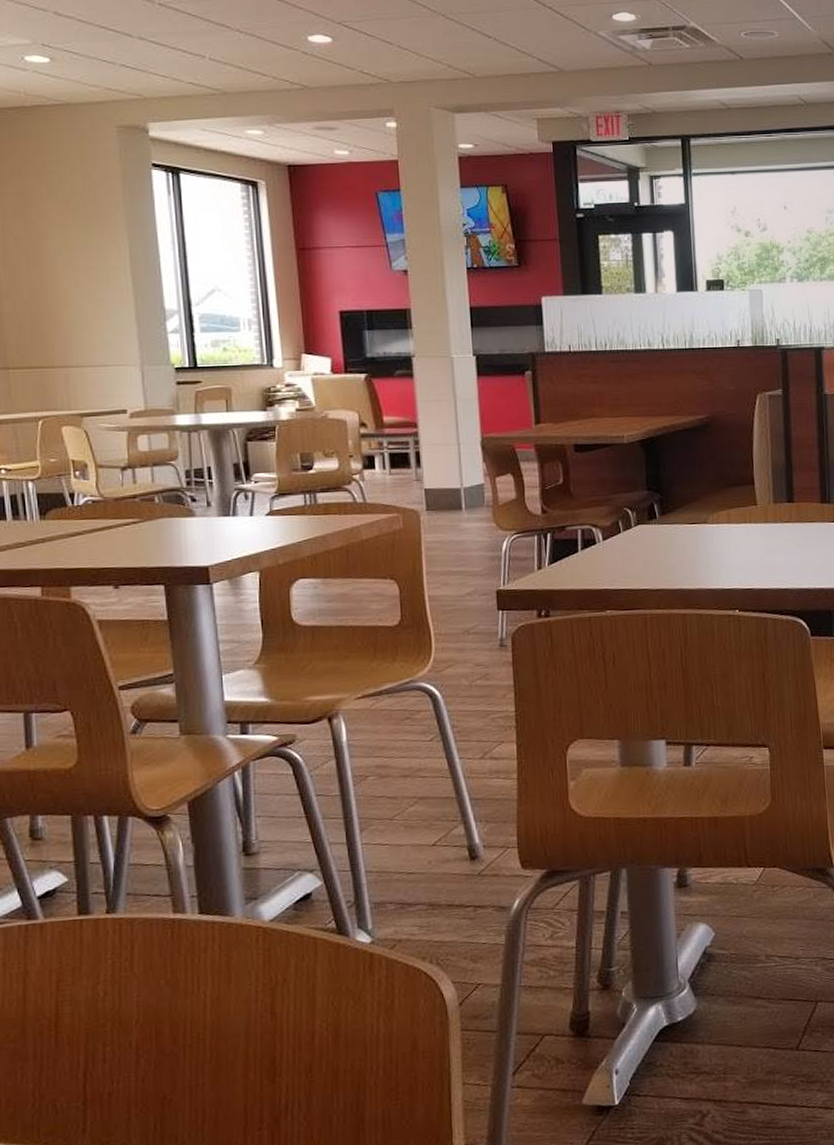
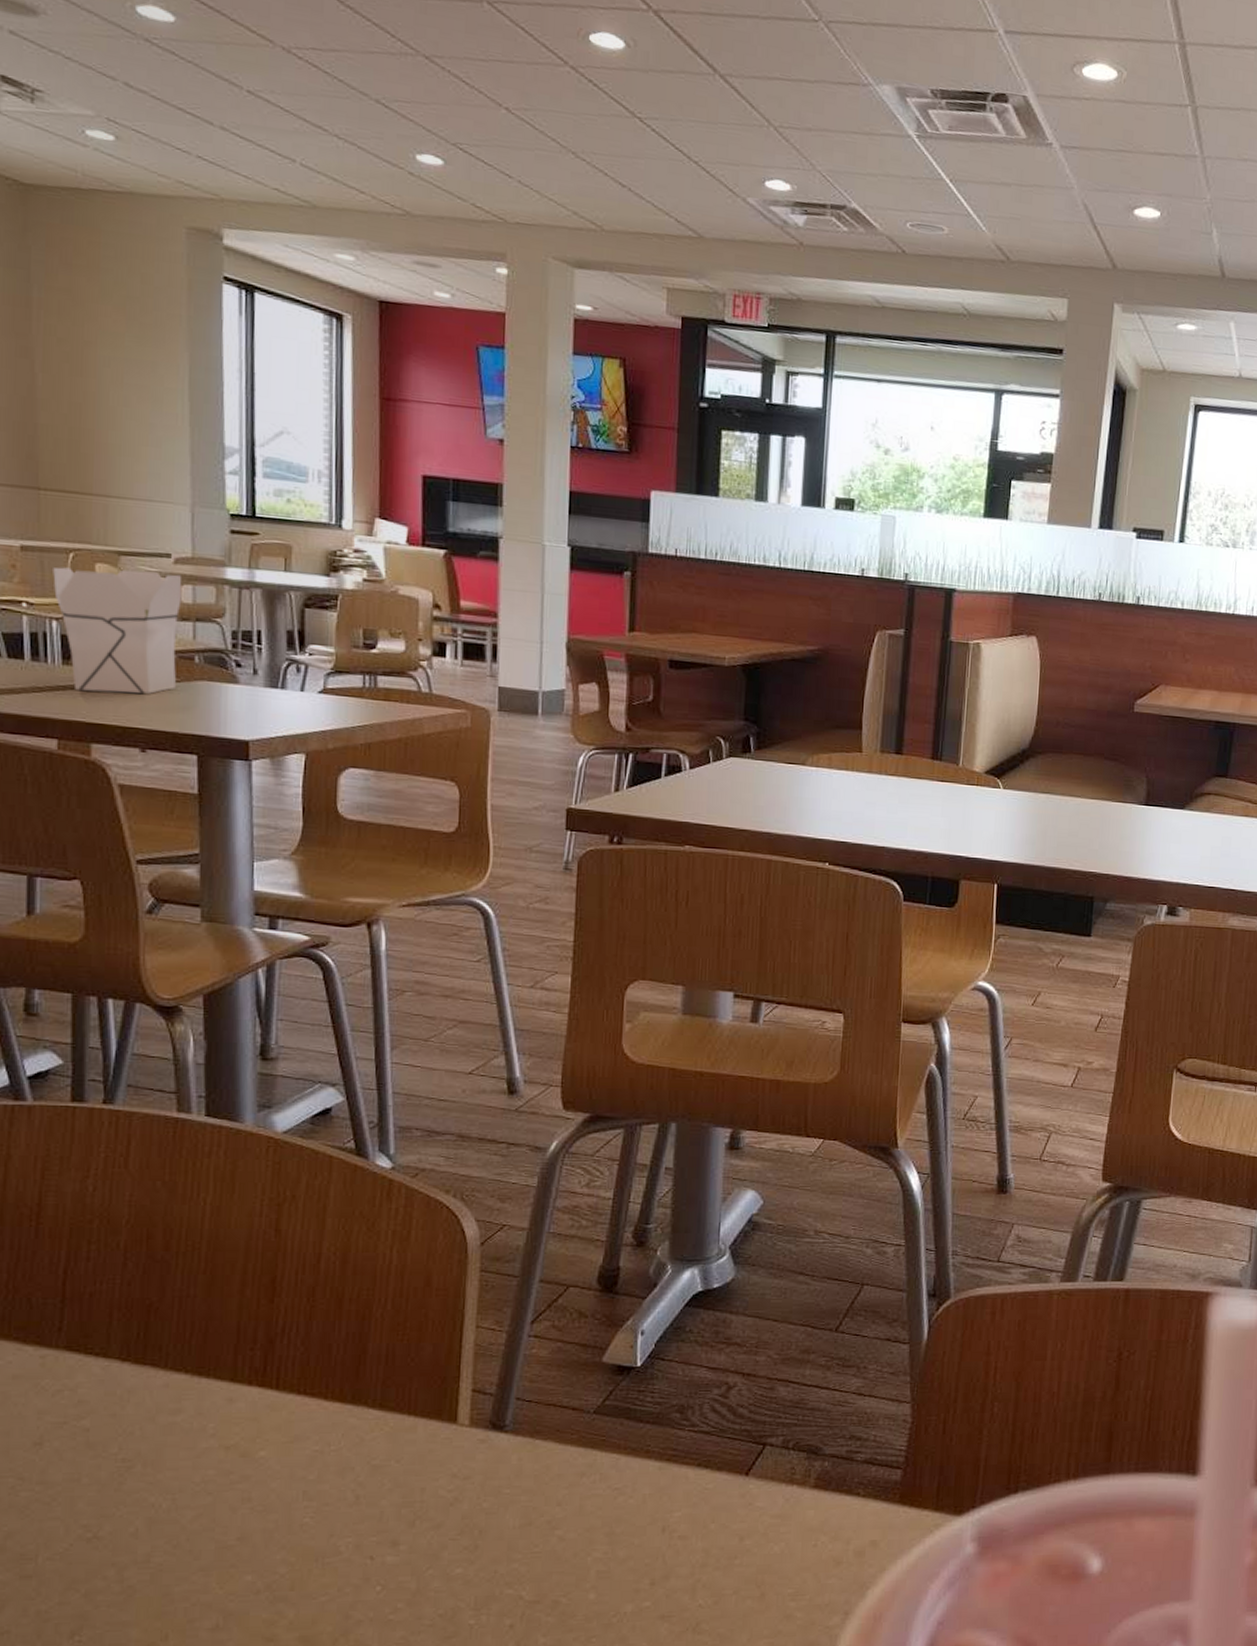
takeout container: none [25,427,141,541] -> present [53,567,182,694]

